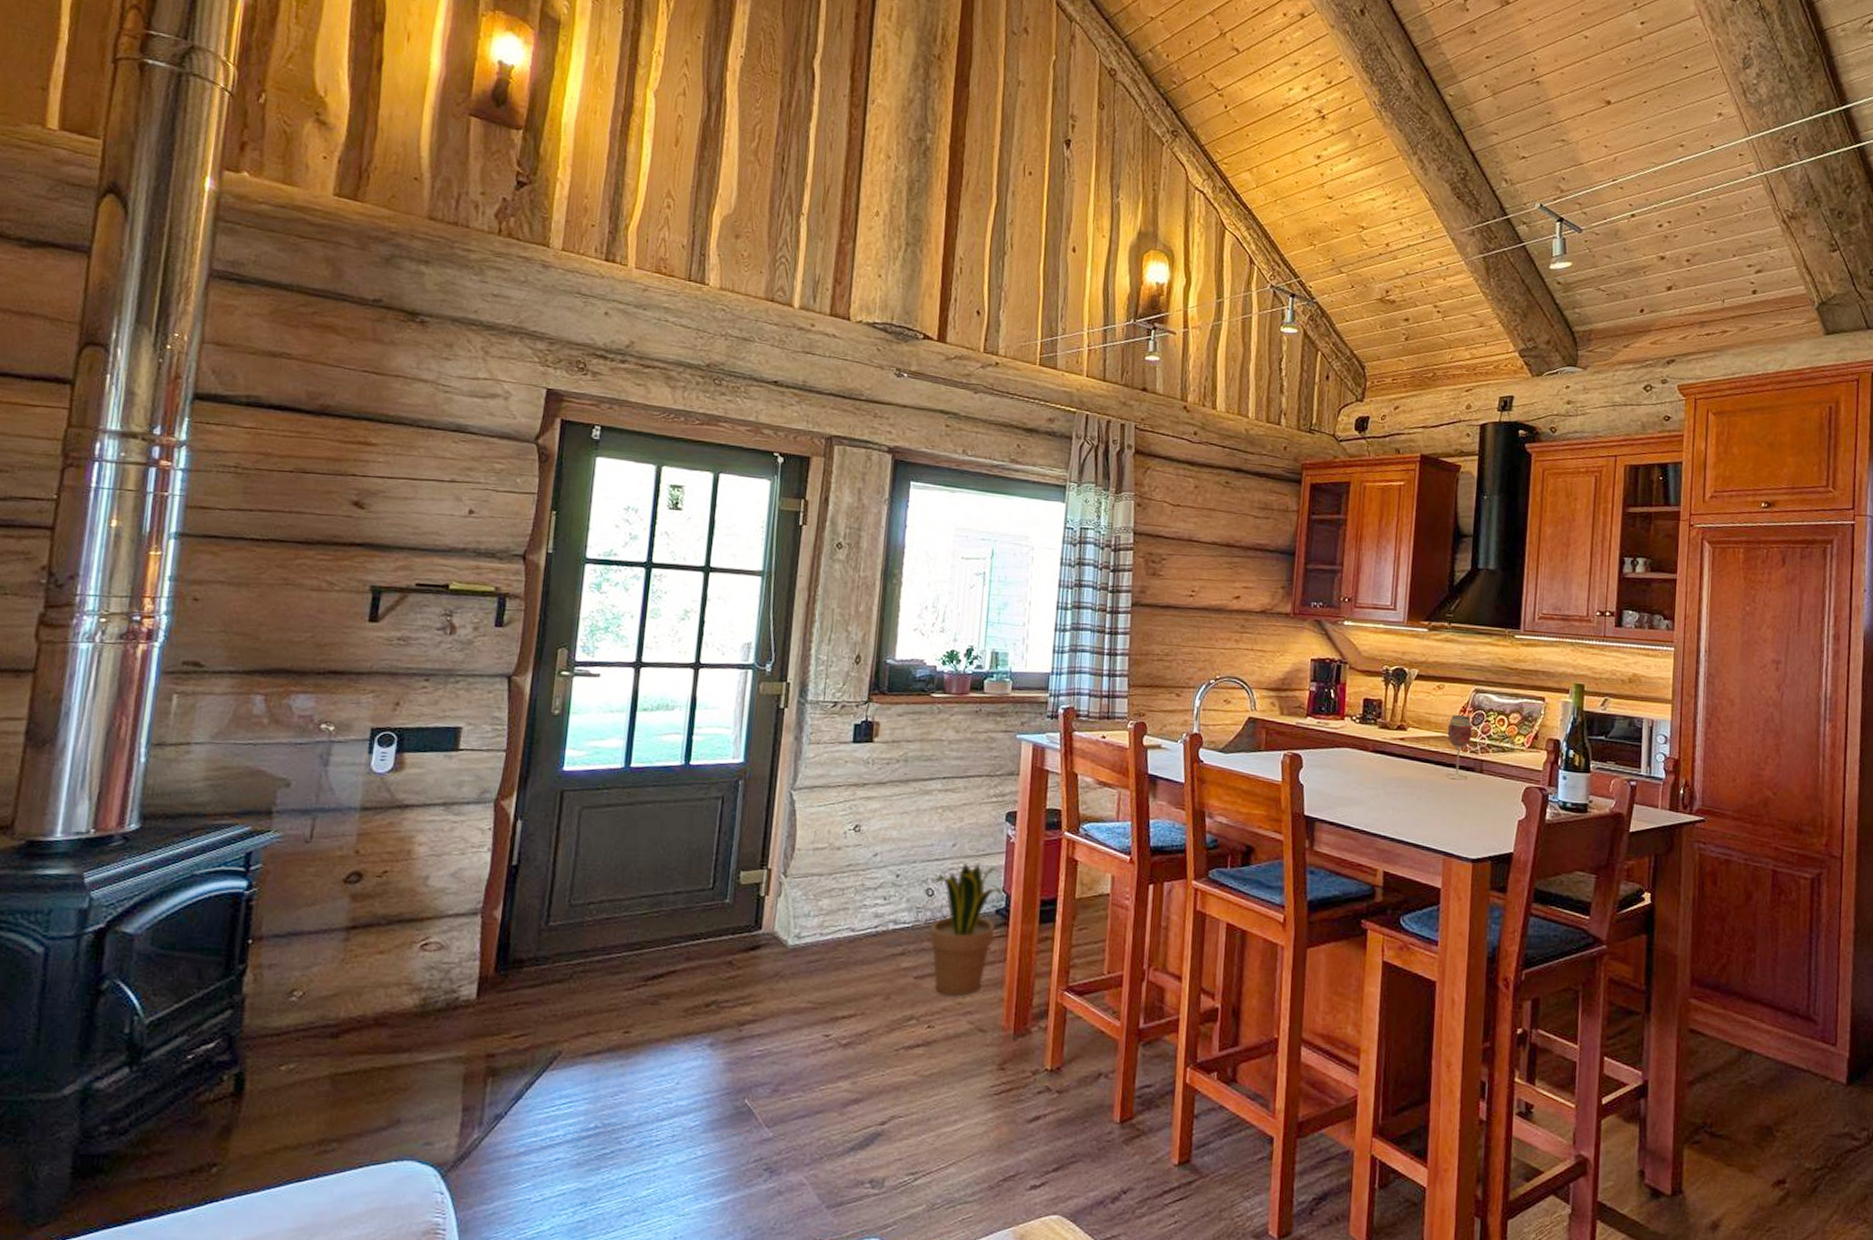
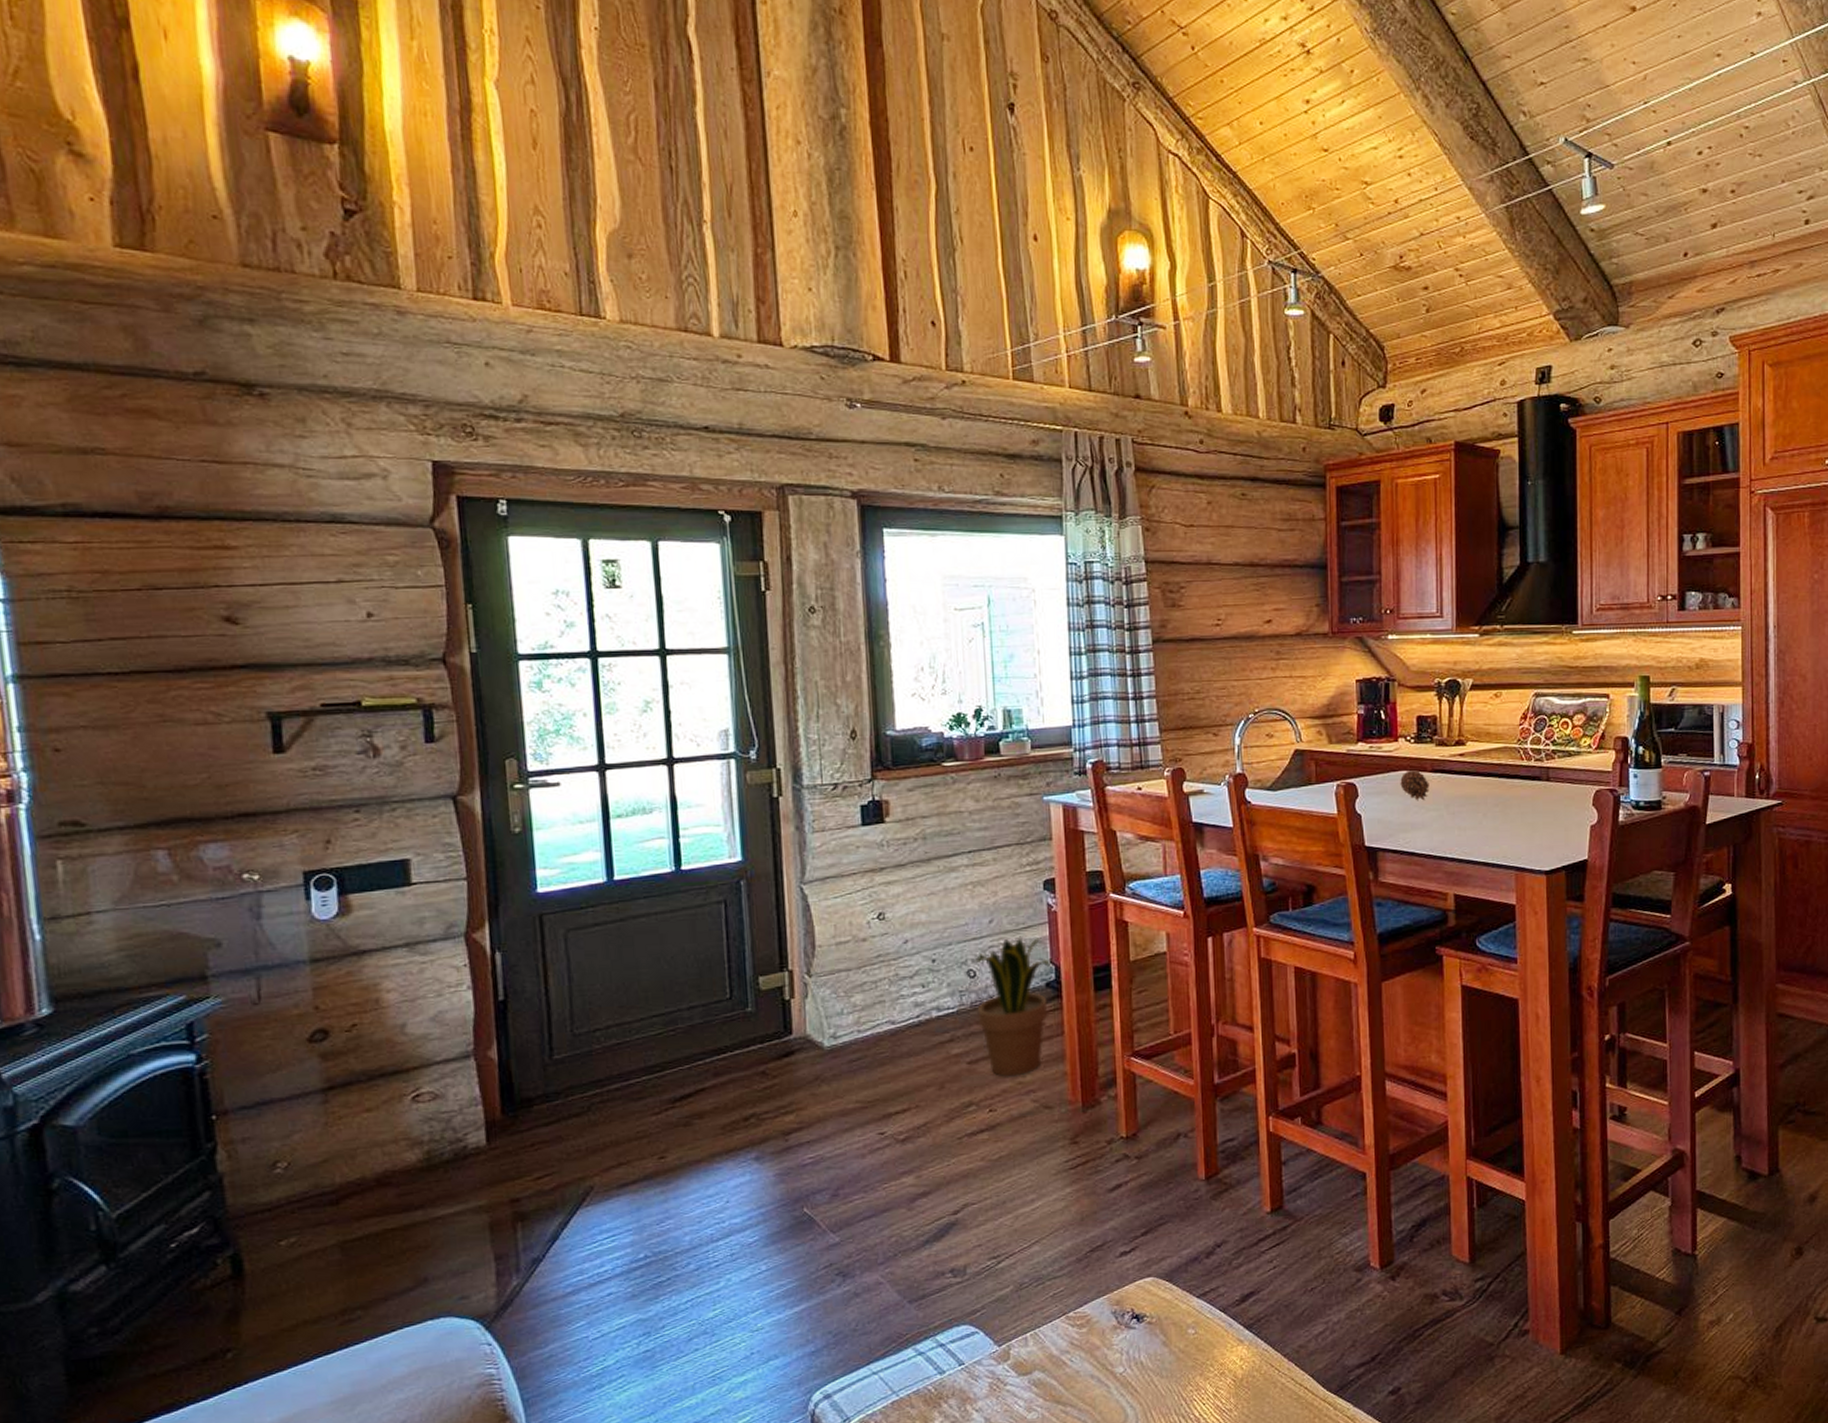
fruit: none [1342,748,1370,777] -> present [1400,770,1430,800]
wineglass: present [1447,715,1473,780] -> none [1509,723,1536,791]

